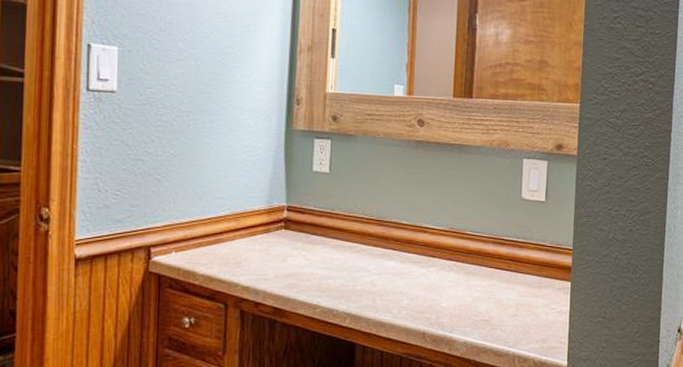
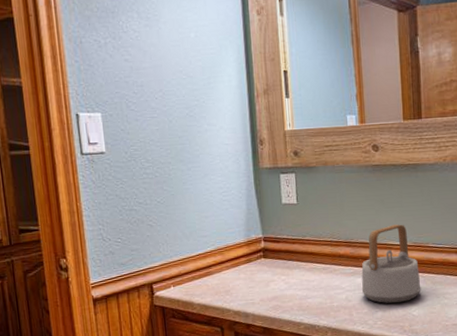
teapot: none [389,206,453,292] -> present [361,224,421,304]

